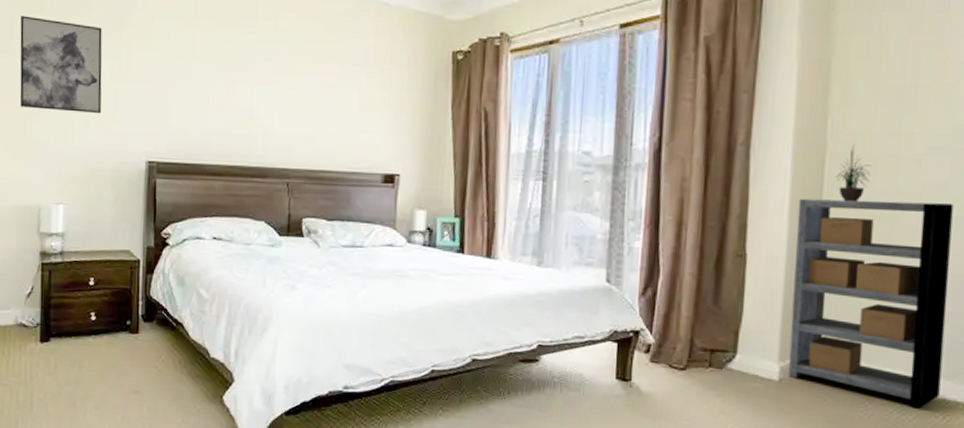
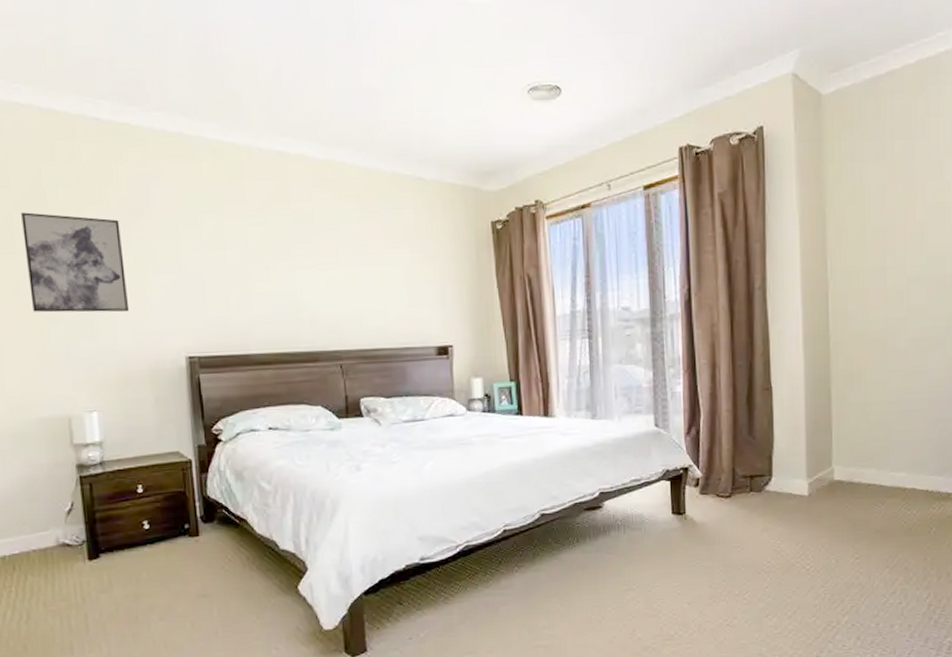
shelving unit: present [788,198,954,409] -> none [810,325,935,504]
potted plant: present [836,145,872,202] -> none [839,281,866,332]

